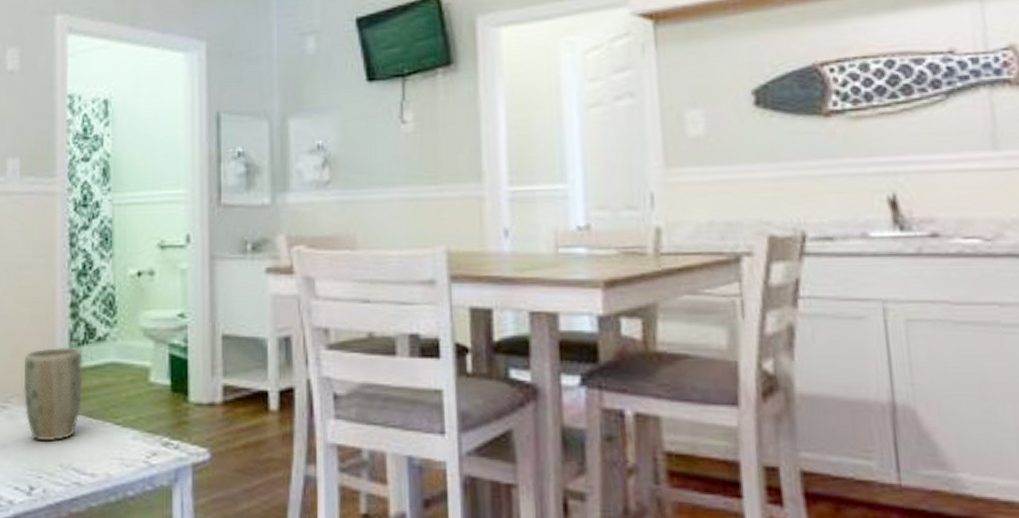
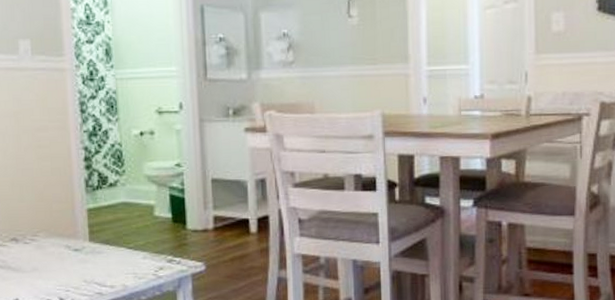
plant pot: present [23,346,83,442] -> none [47,191,100,264]

